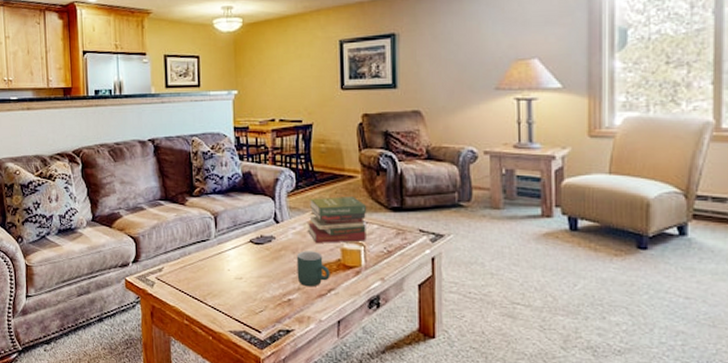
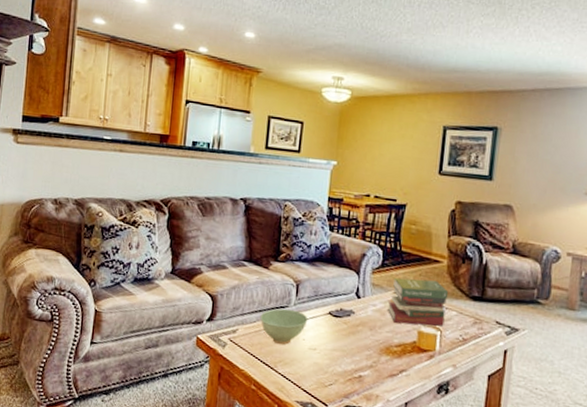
bowl: none [183,242,231,278] -> present [260,308,308,345]
mug: present [296,251,330,287] -> none [371,329,404,366]

